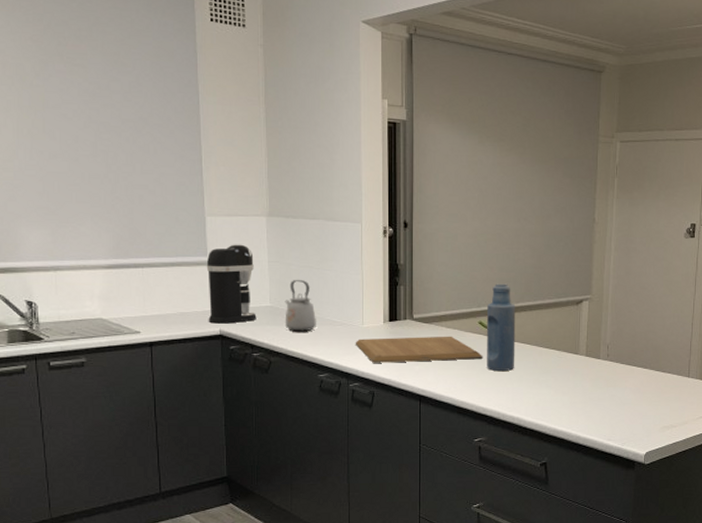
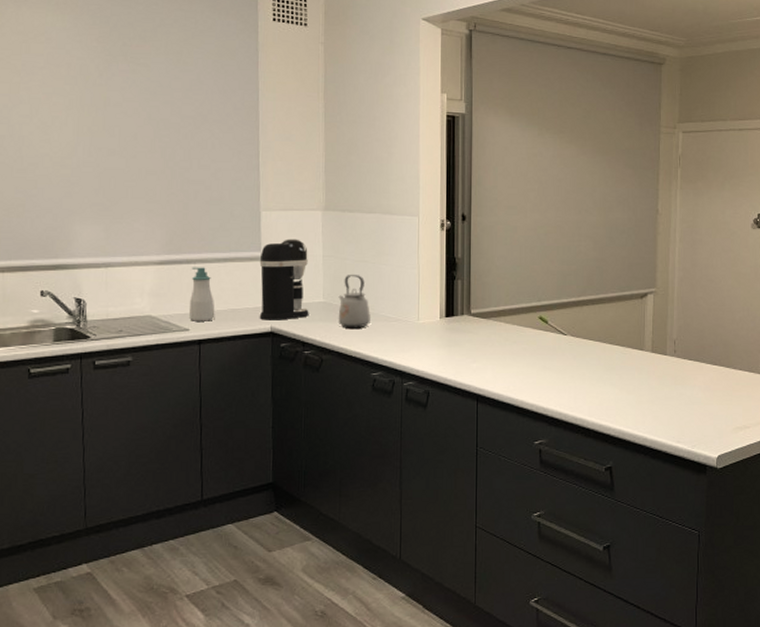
soap bottle: none [139,271,165,324] -> present [189,267,215,321]
chopping board: present [355,336,483,363] -> none [410,331,544,360]
bottle: present [487,283,516,371] -> none [547,277,578,368]

